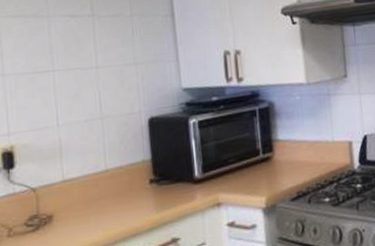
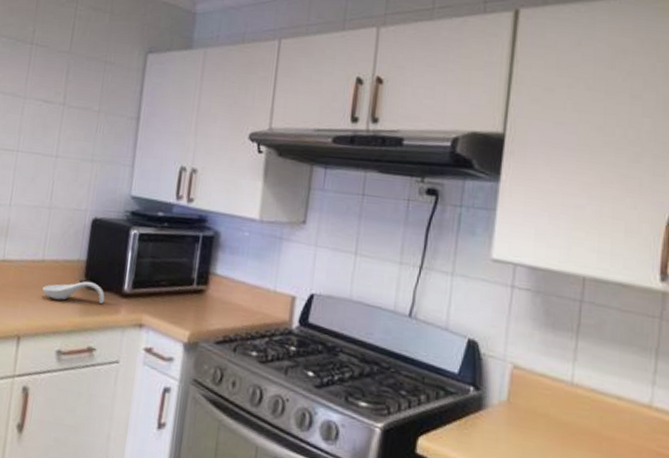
spoon rest: none [112,177,178,204] -> present [43,281,105,305]

